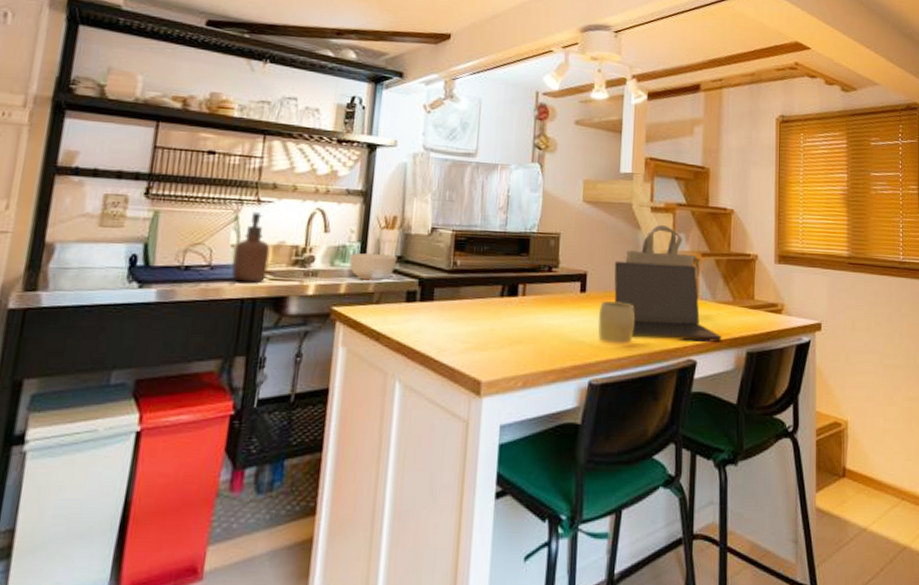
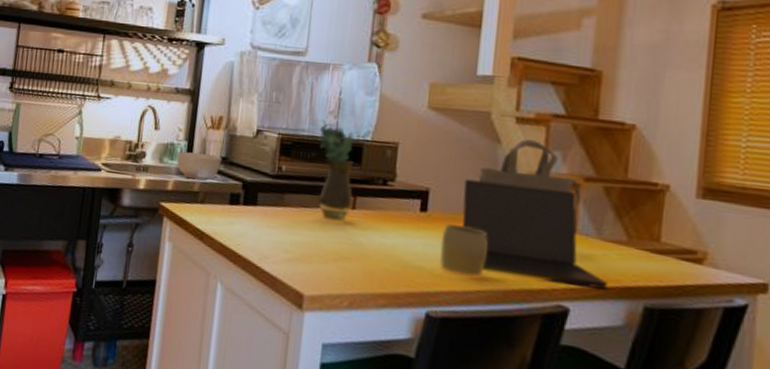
soap dispenser: present [231,212,271,283] -> none [75,107,108,174]
vase: none [489,216,524,309] -> present [318,120,354,222]

